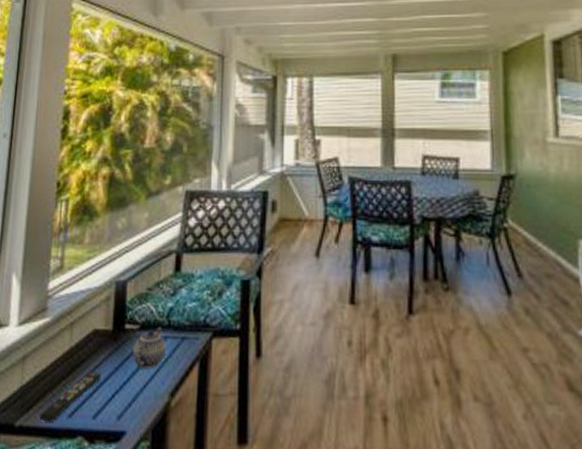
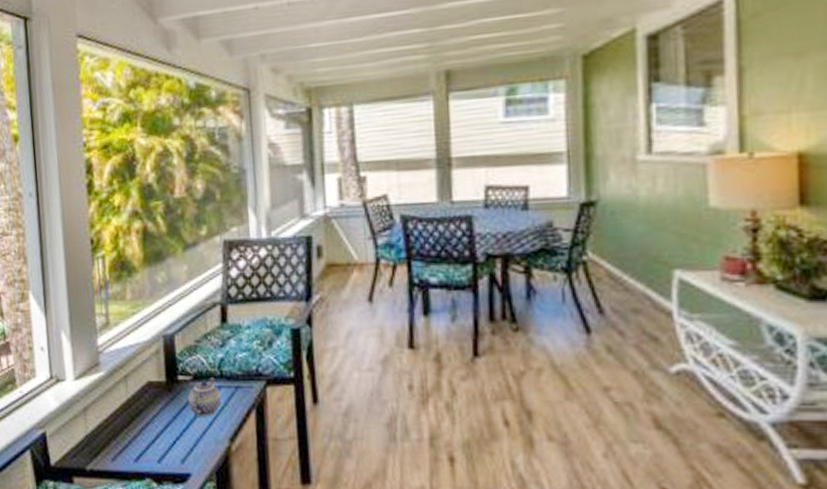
remote control: present [39,371,101,422] -> none [107,420,161,466]

